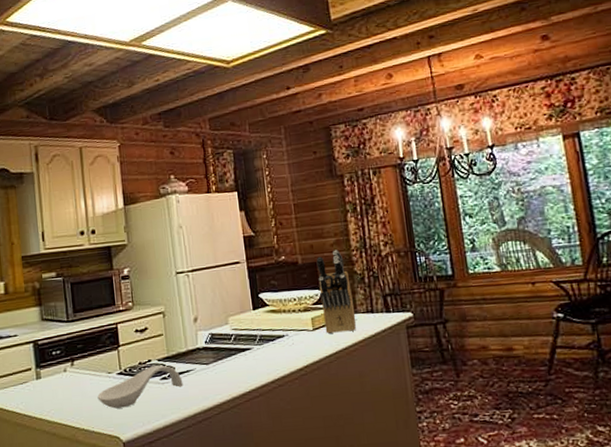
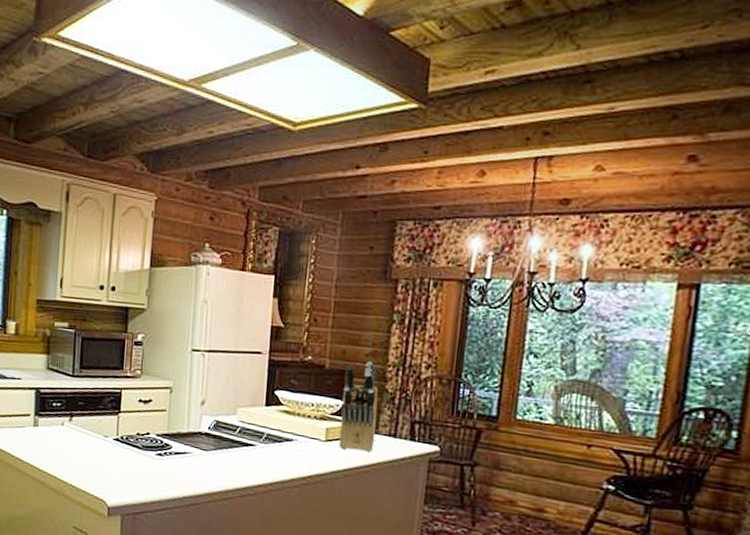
spoon rest: present [97,365,183,409] -> none [90,439,178,474]

